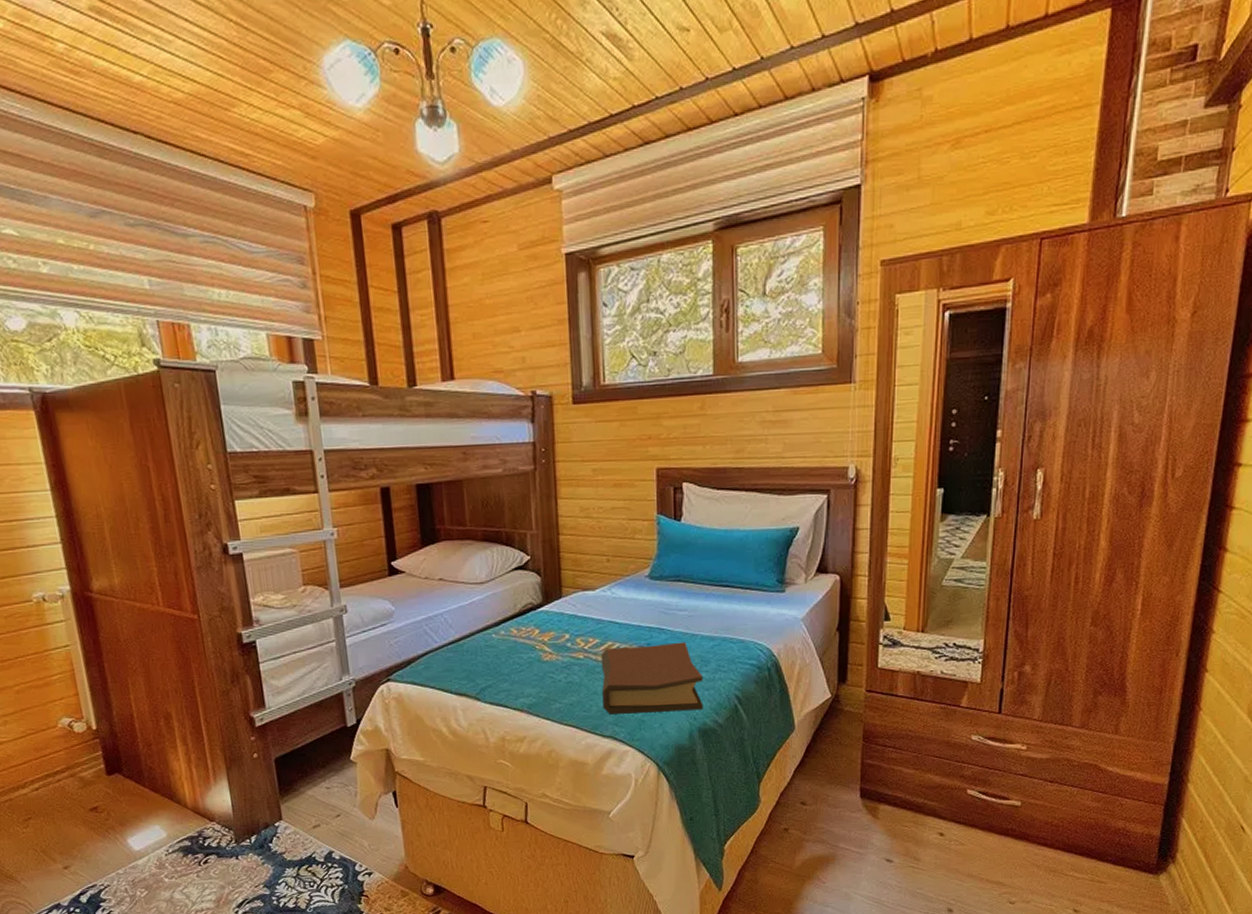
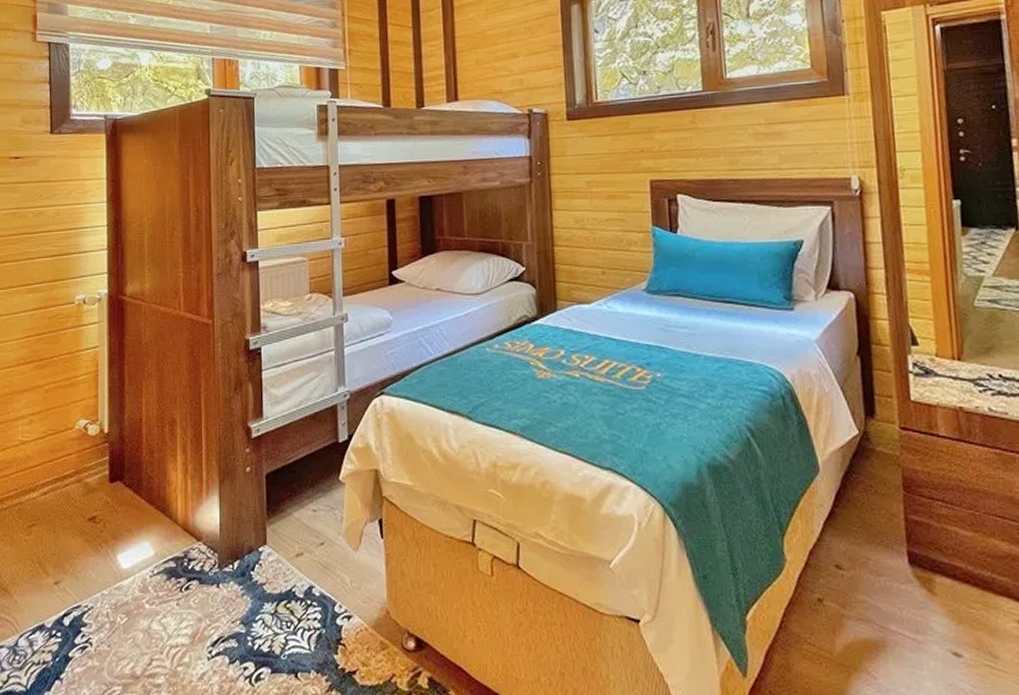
hardback book: present [600,642,704,715] -> none [597,362,712,443]

